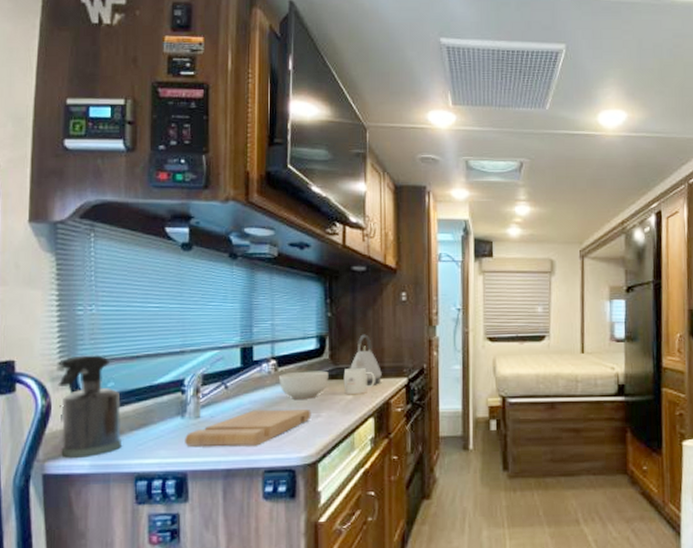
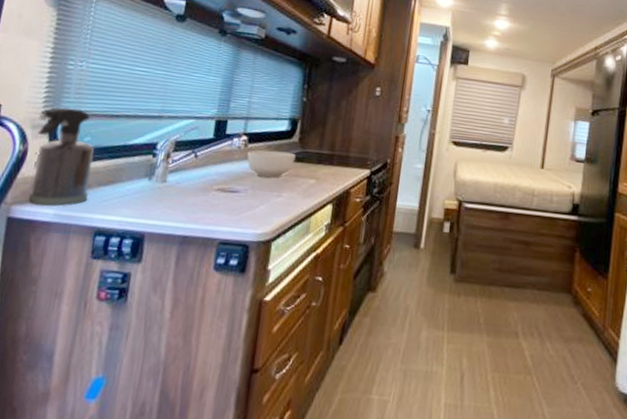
cutting board: present [185,409,311,447] -> none [147,181,274,217]
mug: present [343,367,375,395] -> none [307,152,340,180]
kettle: present [350,334,382,387] -> none [317,122,347,174]

